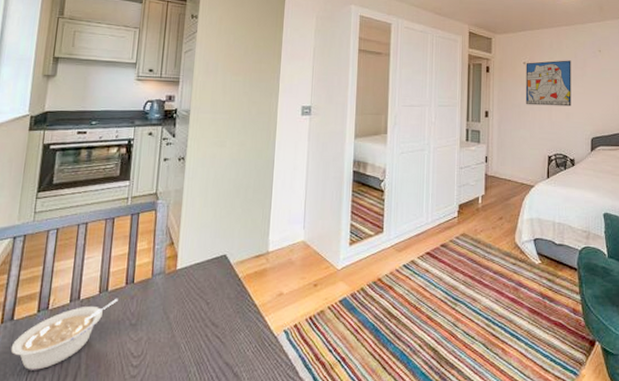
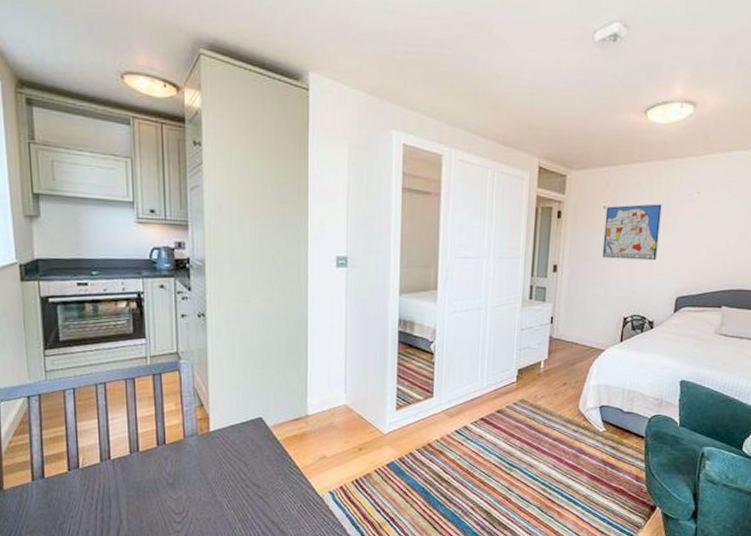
legume: present [10,298,118,370] -> none [47,458,151,524]

